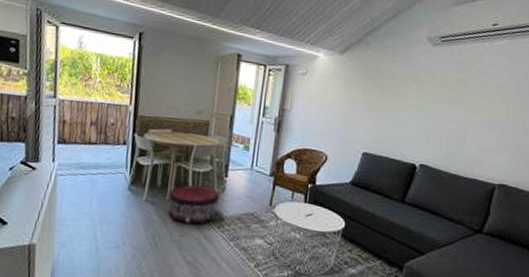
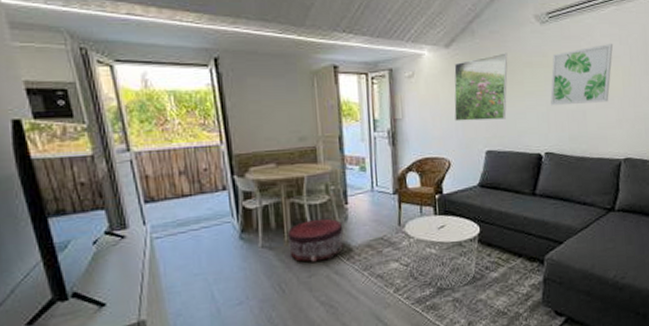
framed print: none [338,66,397,126] -> present [454,53,508,121]
wall art: none [432,73,502,128] -> present [550,43,614,106]

